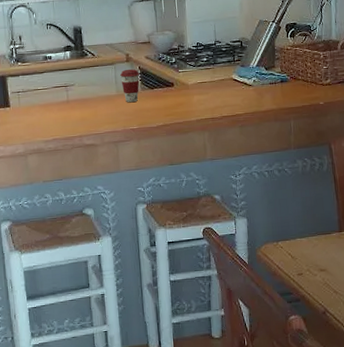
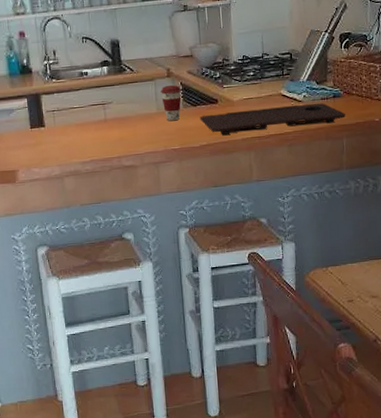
cutting board: none [157,87,293,116] -> present [200,102,346,135]

